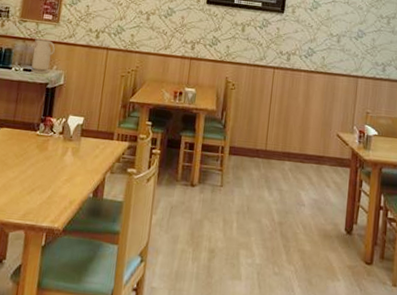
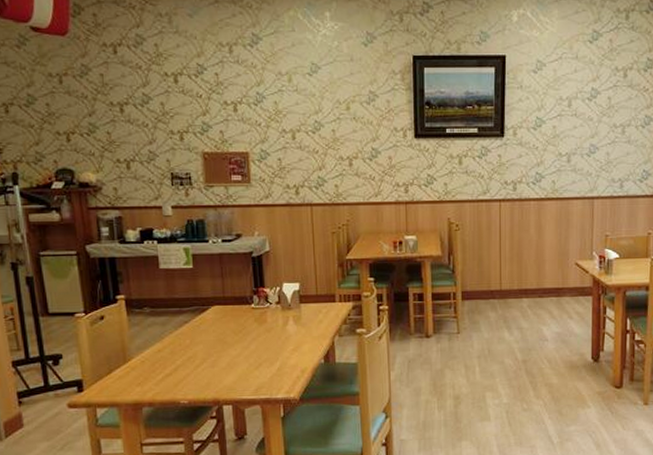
water jug: present [31,39,55,74] -> none [227,205,252,243]

